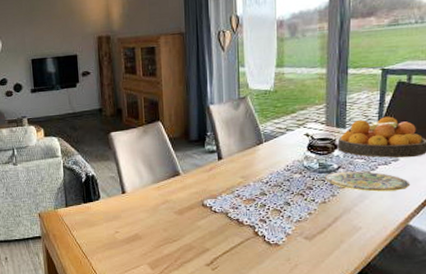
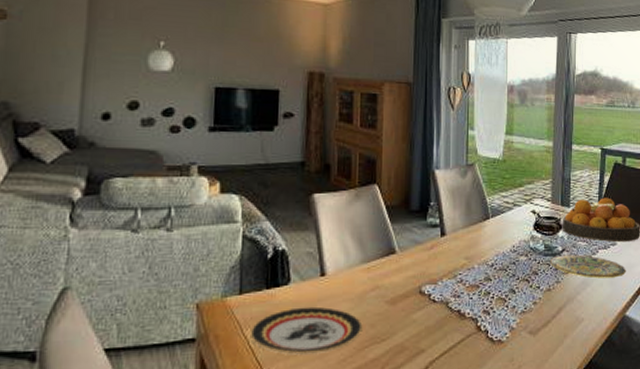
plate: none [76,216,158,249] -> present [249,306,363,355]

